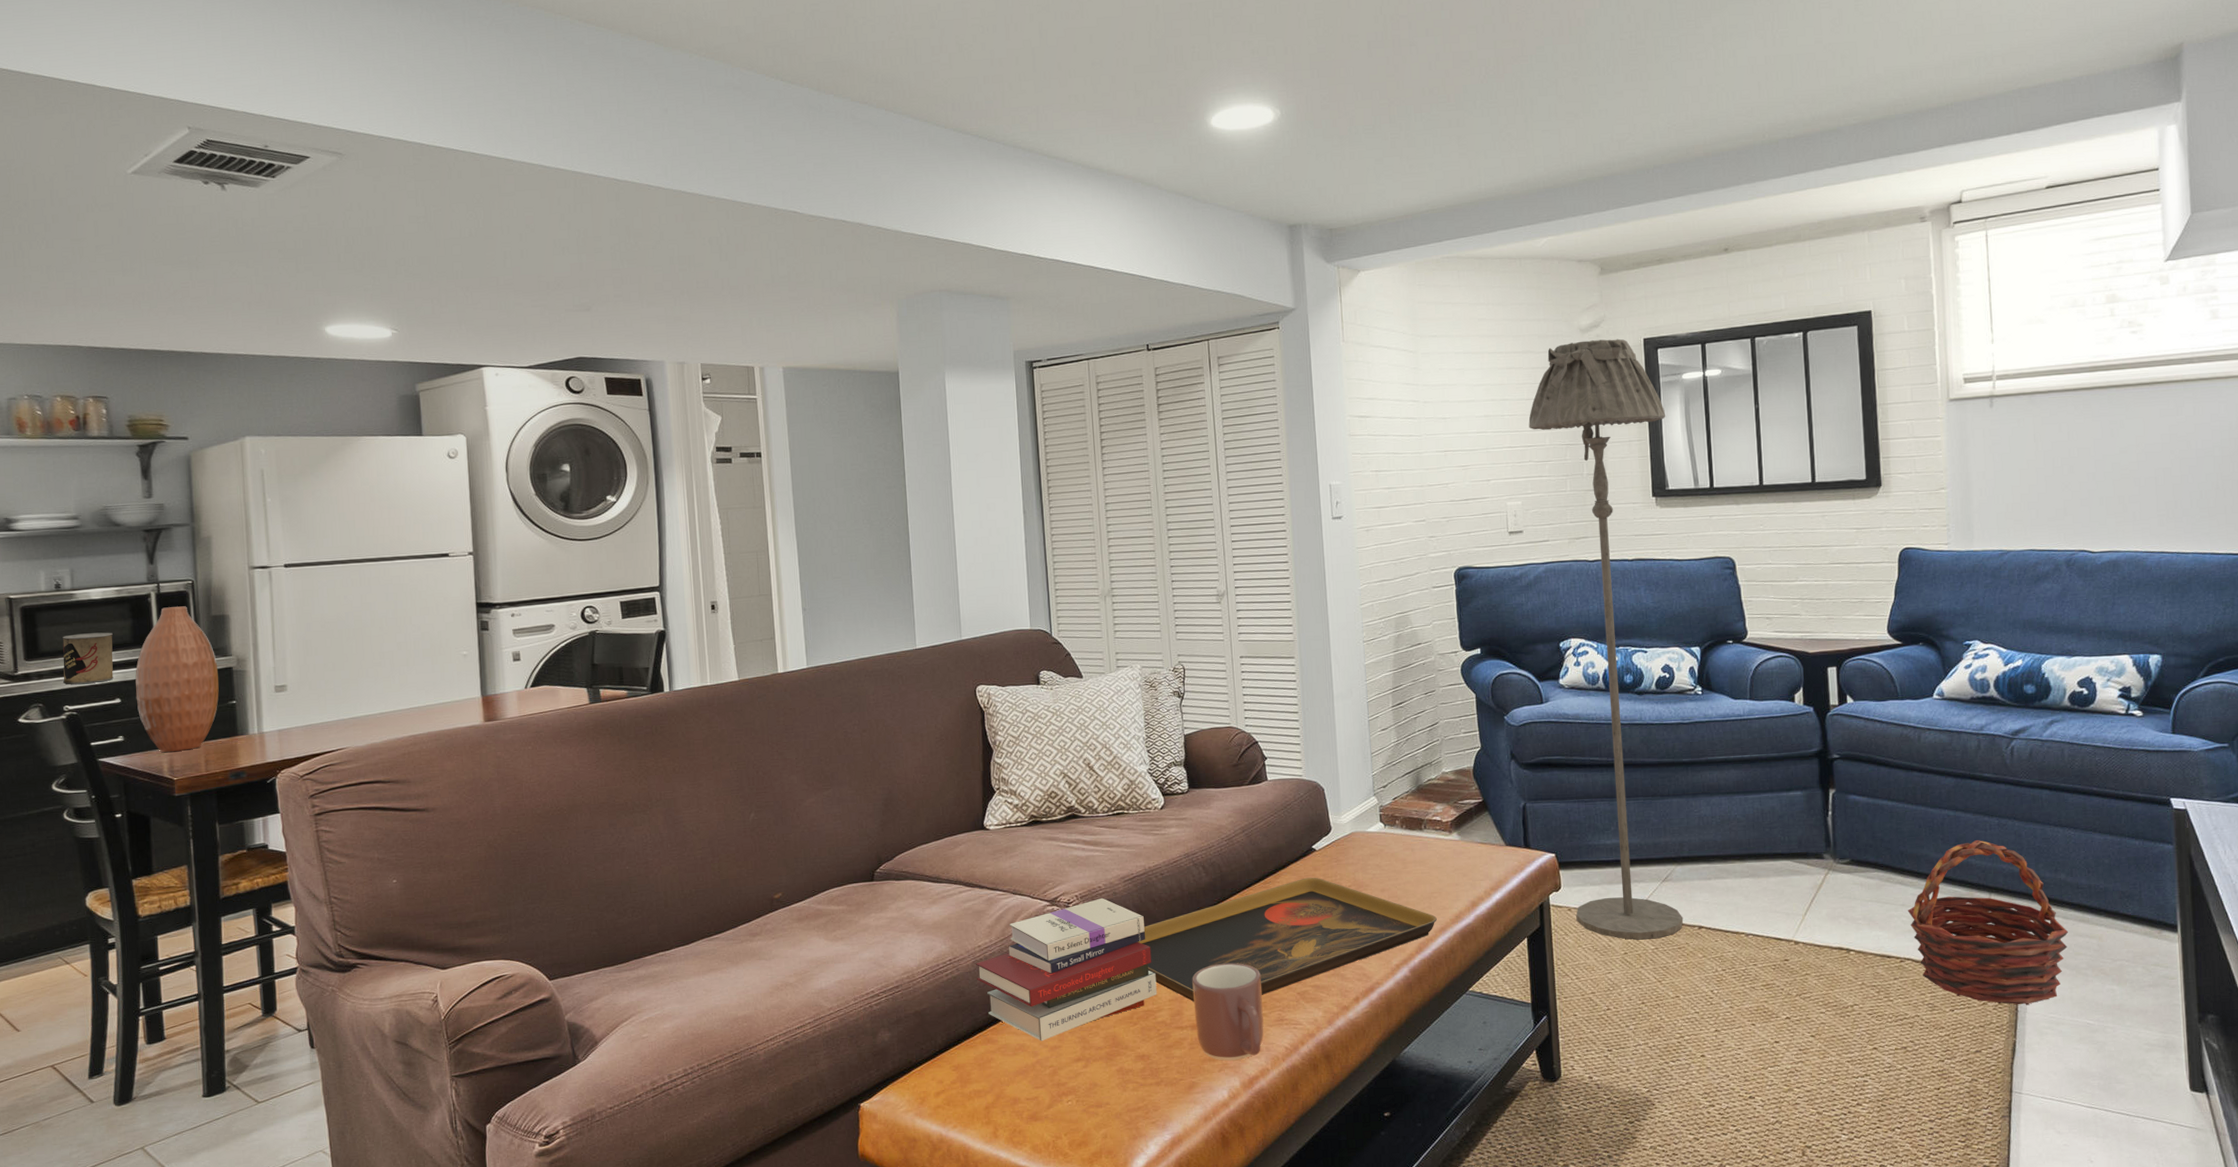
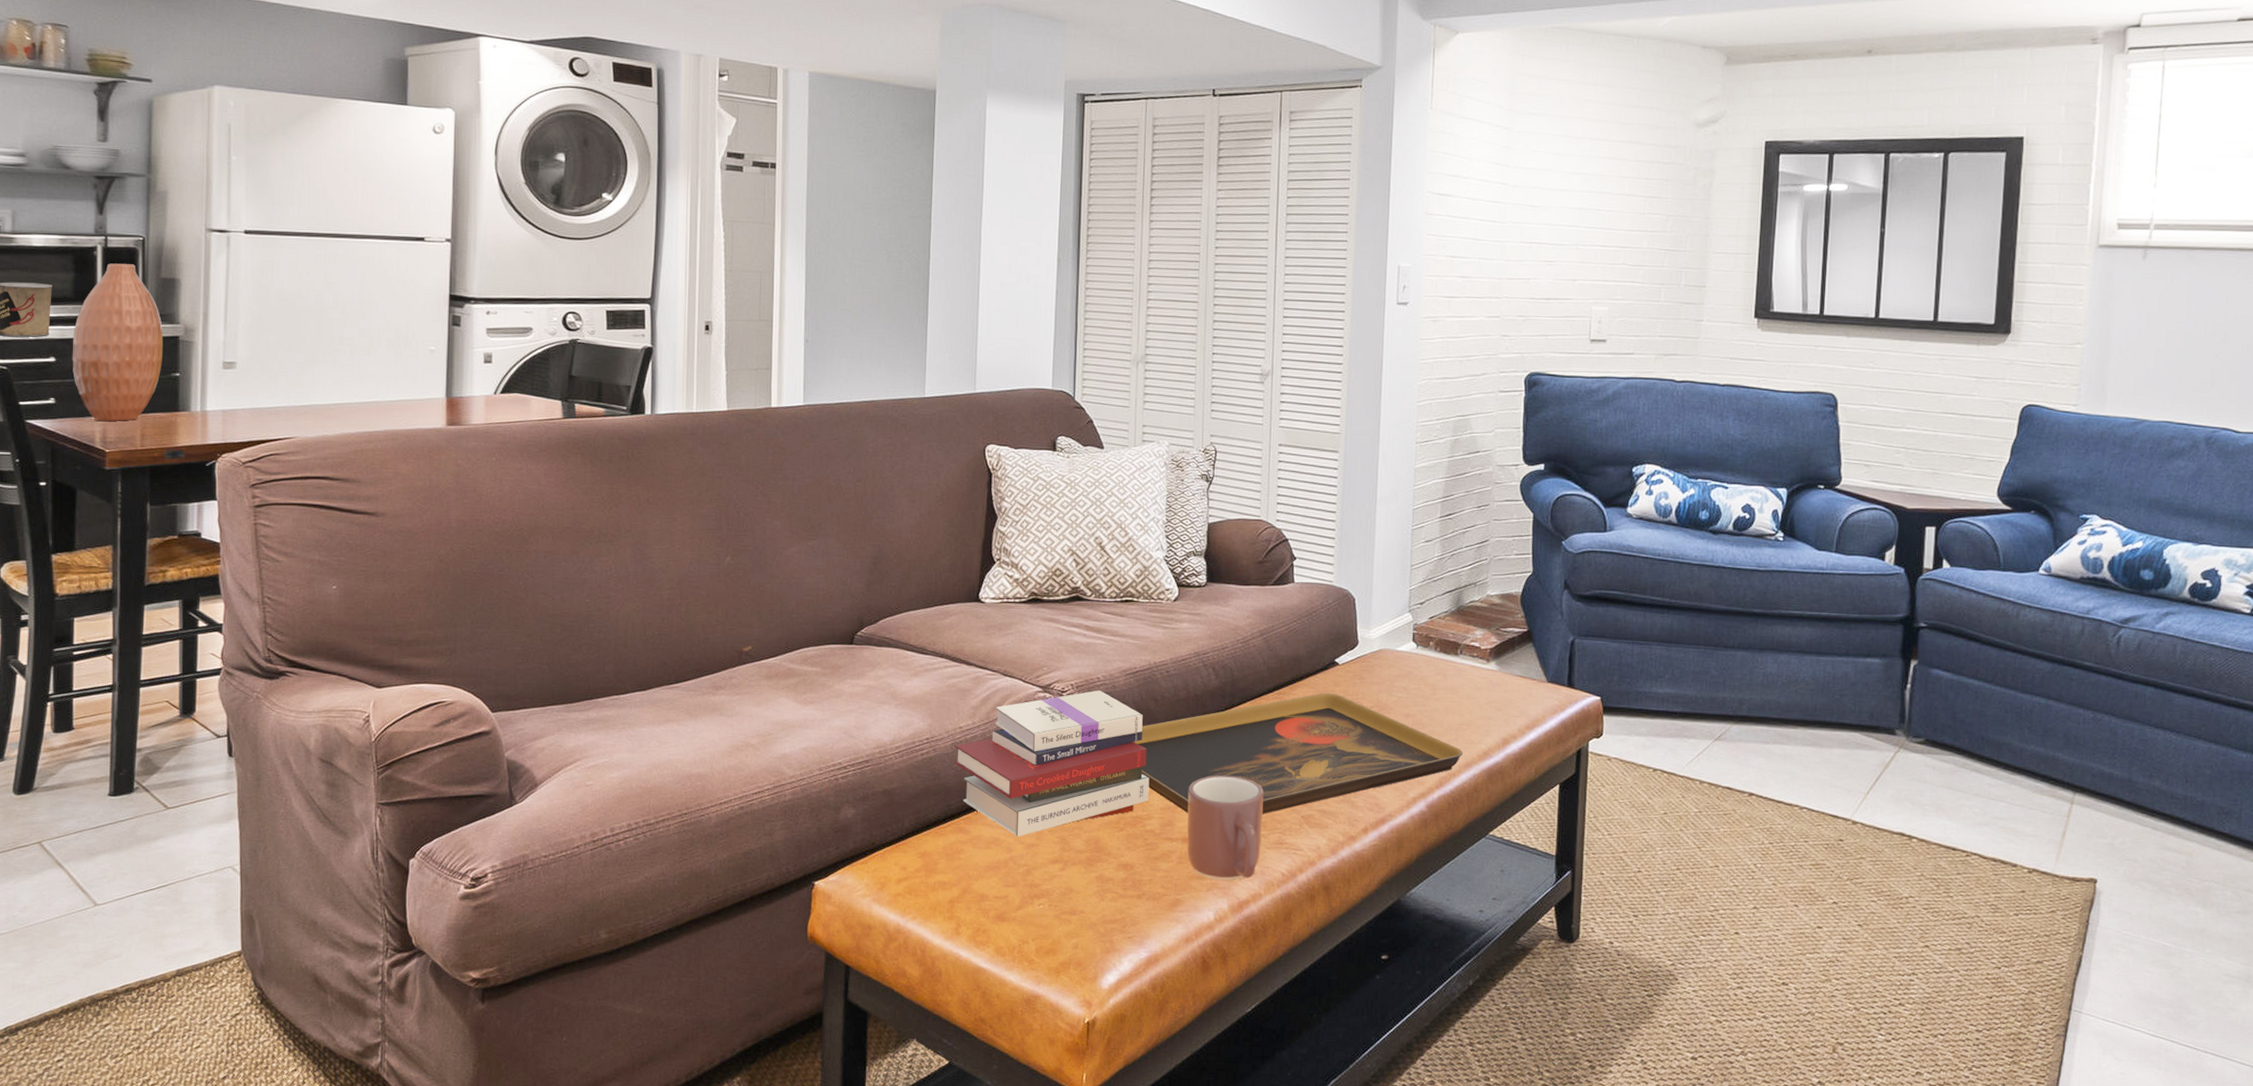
floor lamp: present [1528,338,1684,940] -> none [1615,136,1780,801]
basket: present [1907,840,2069,1006] -> none [1980,733,2156,919]

